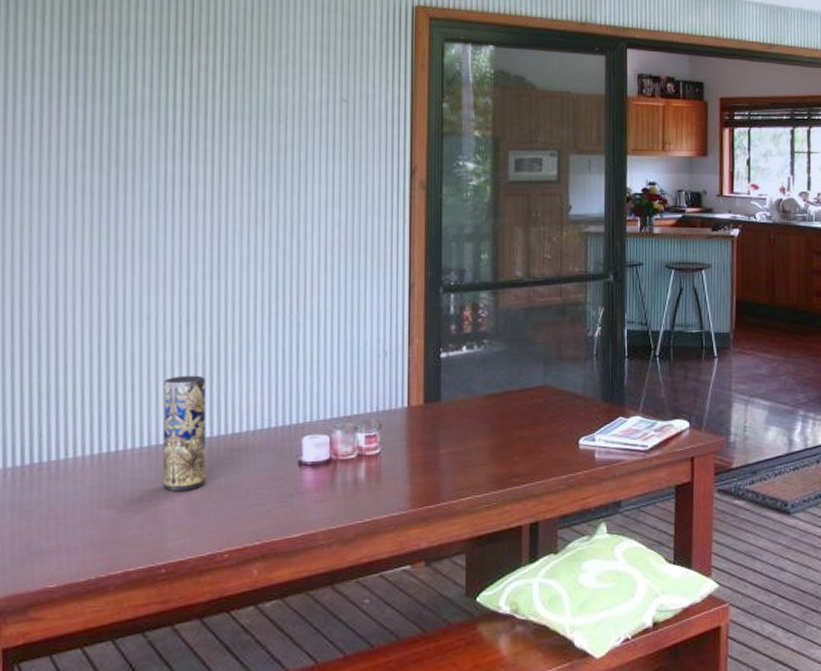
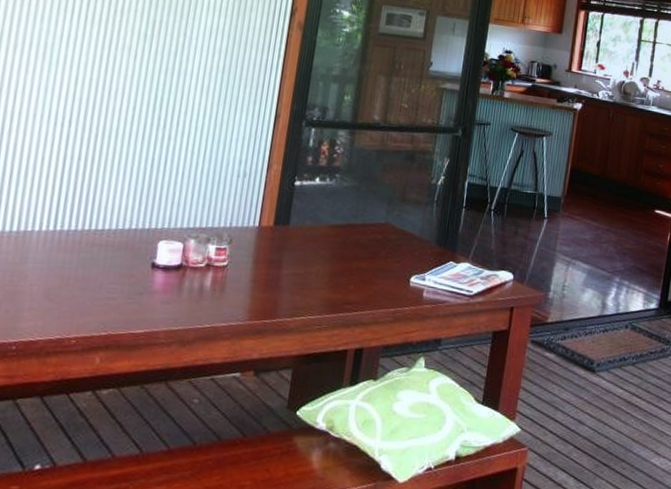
vase: present [162,375,207,491] -> none [25,170,79,277]

